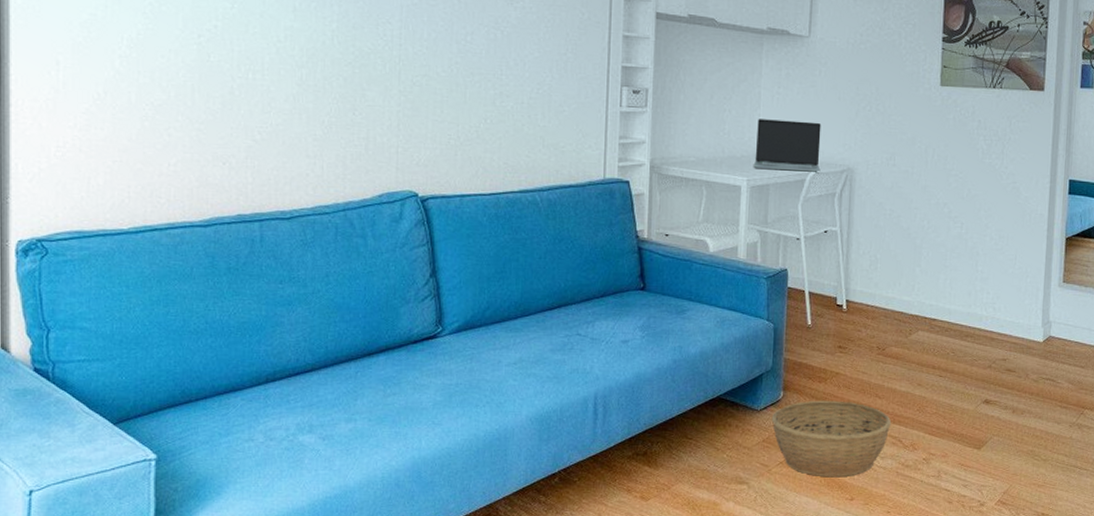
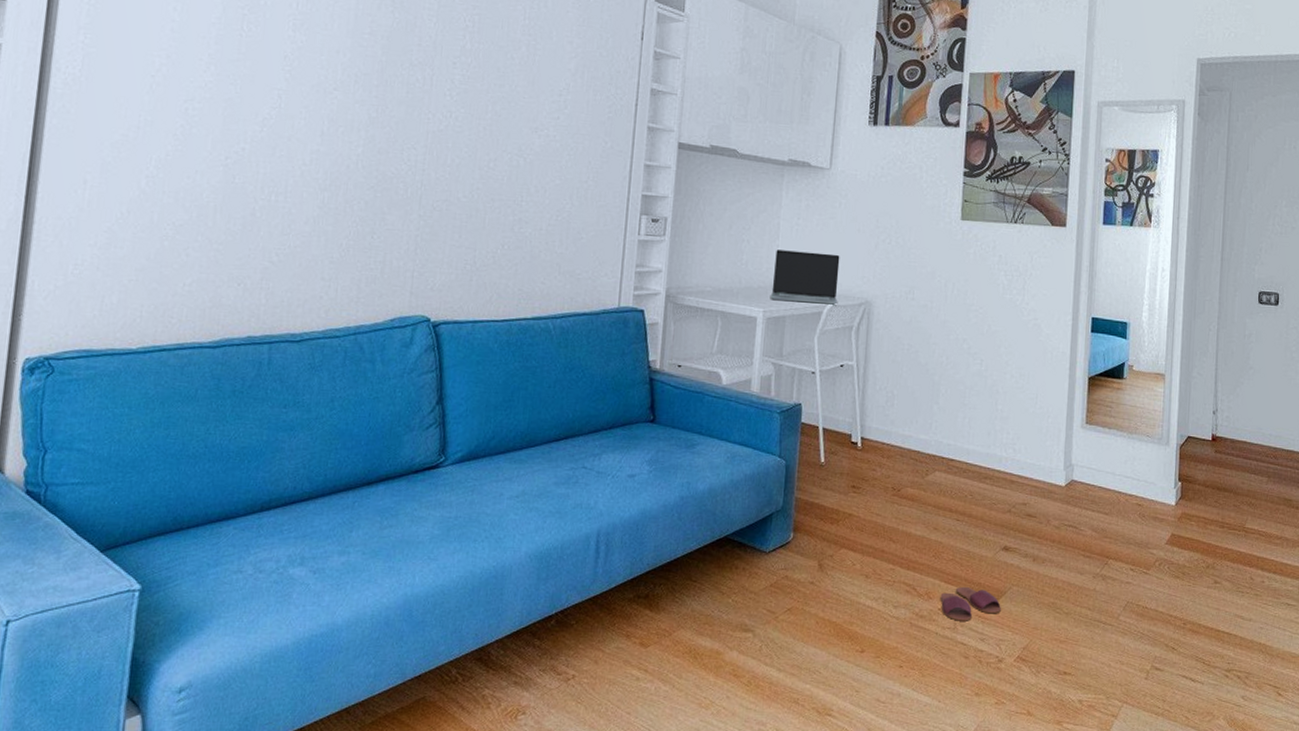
basket: present [771,400,892,478] -> none [780,543,906,627]
slippers: none [924,437,982,470] -> present [940,586,1001,621]

